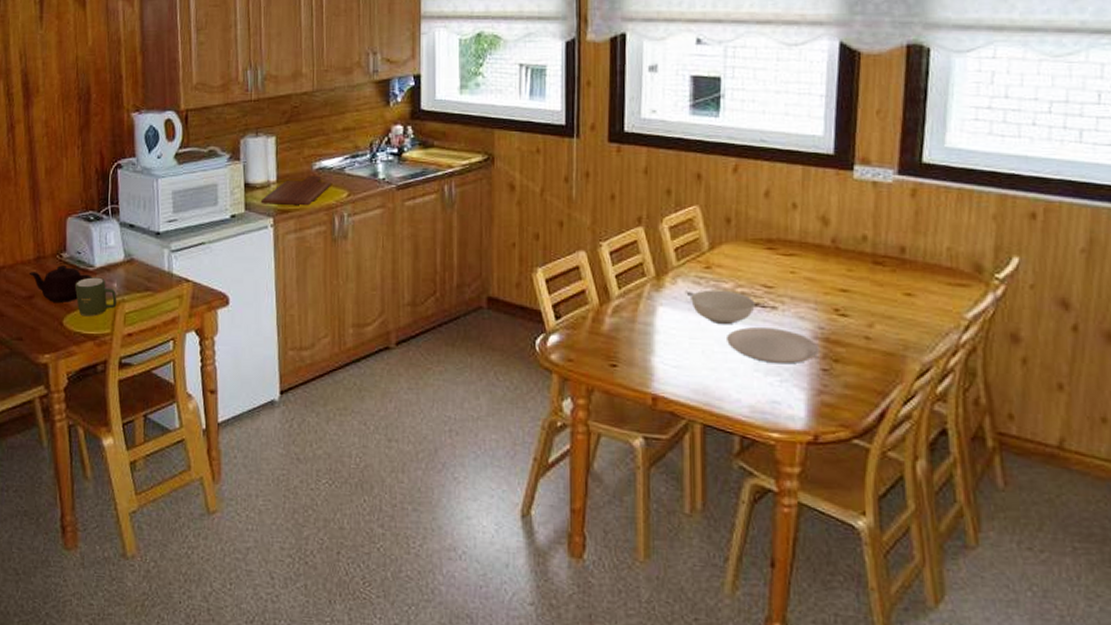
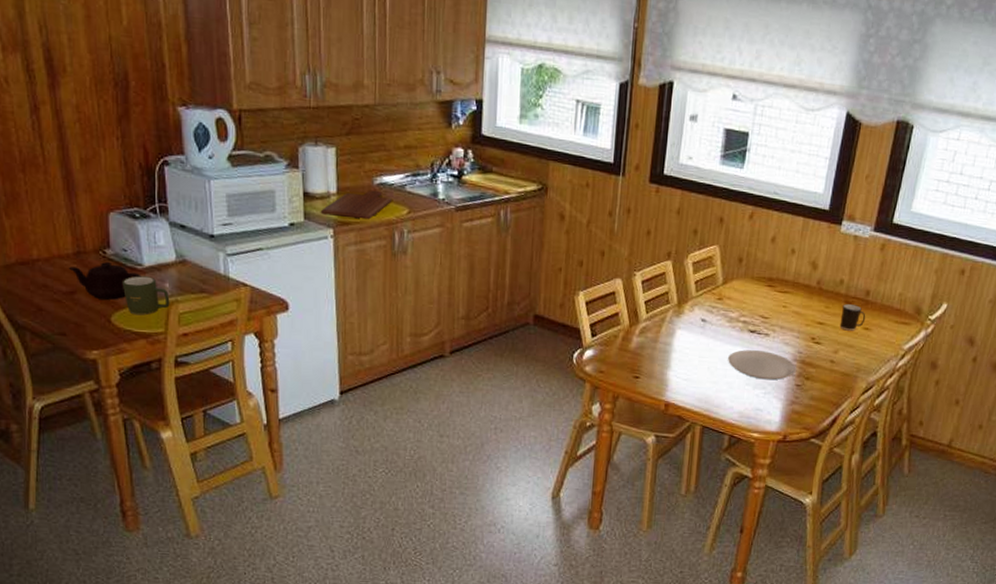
bowl: present [691,289,755,325] -> none [703,317,753,347]
mug: none [870,265,905,298] -> present [839,304,866,331]

